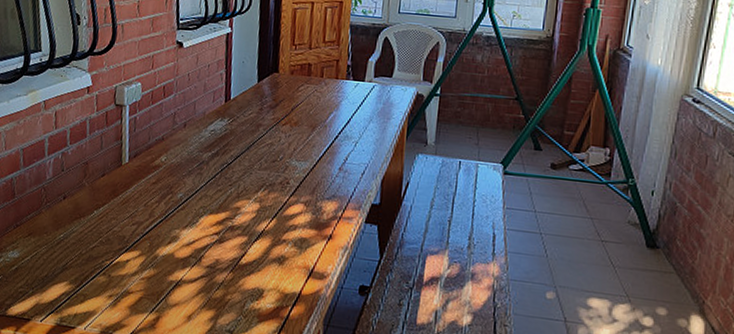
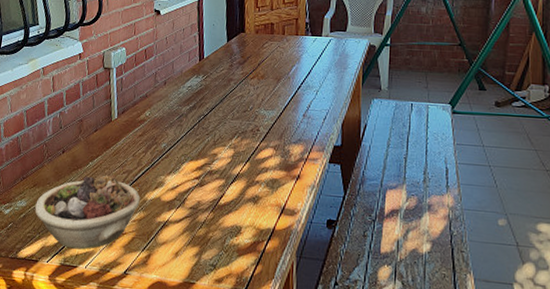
succulent planter: none [29,225,151,309] -> present [35,174,140,250]

